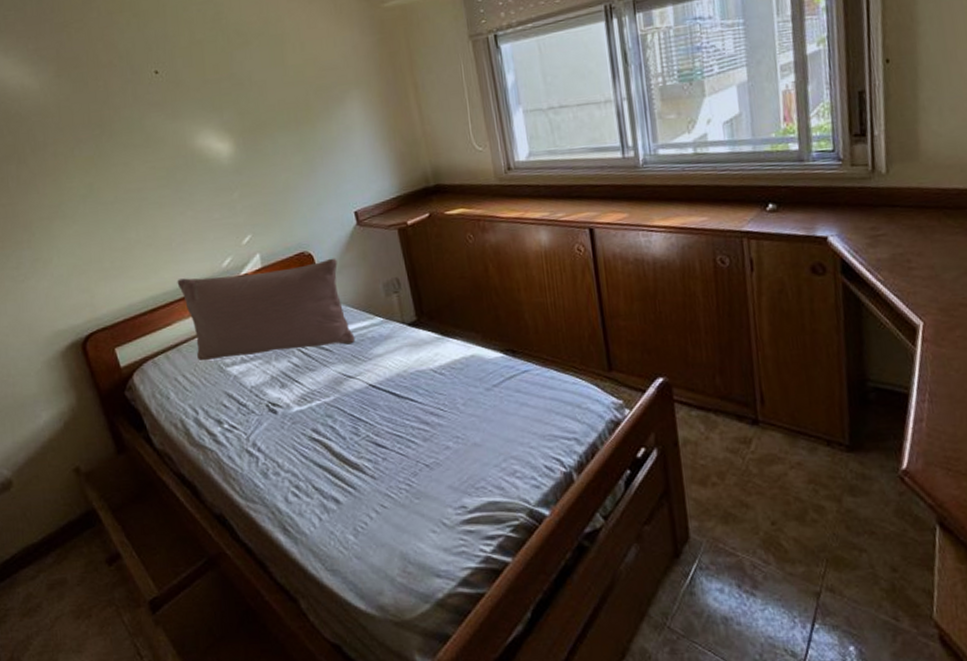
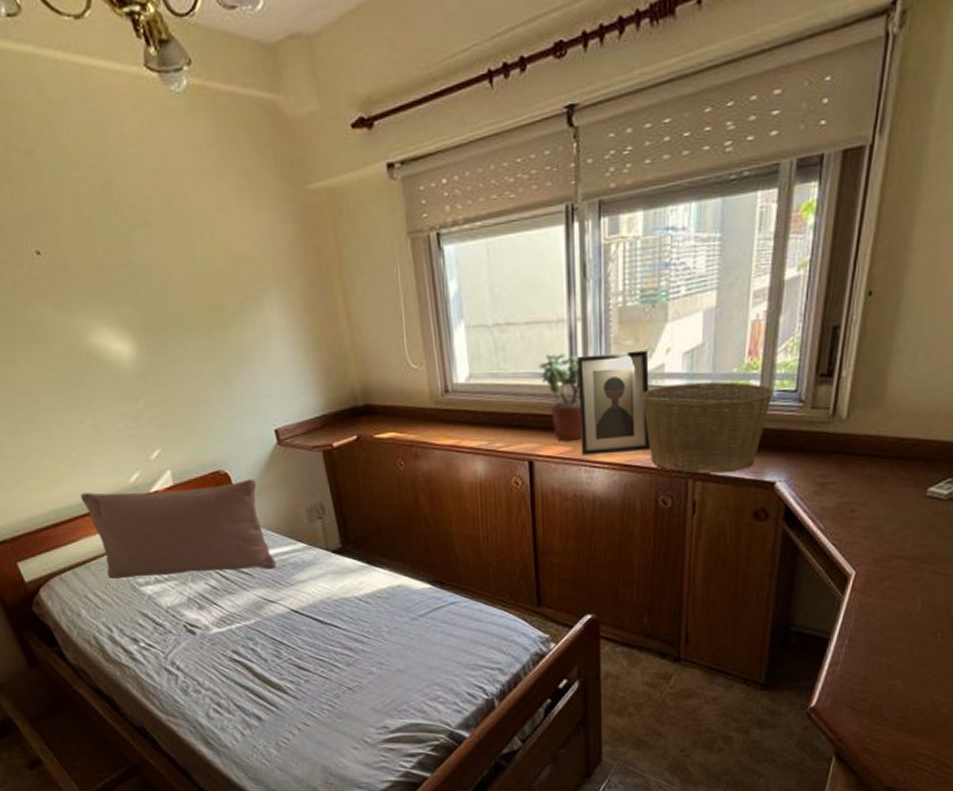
potted plant: none [591,129,637,208] -> present [538,353,582,441]
picture frame: none [626,122,704,221] -> present [577,350,651,456]
basket: none [688,146,813,233] -> present [641,381,773,475]

